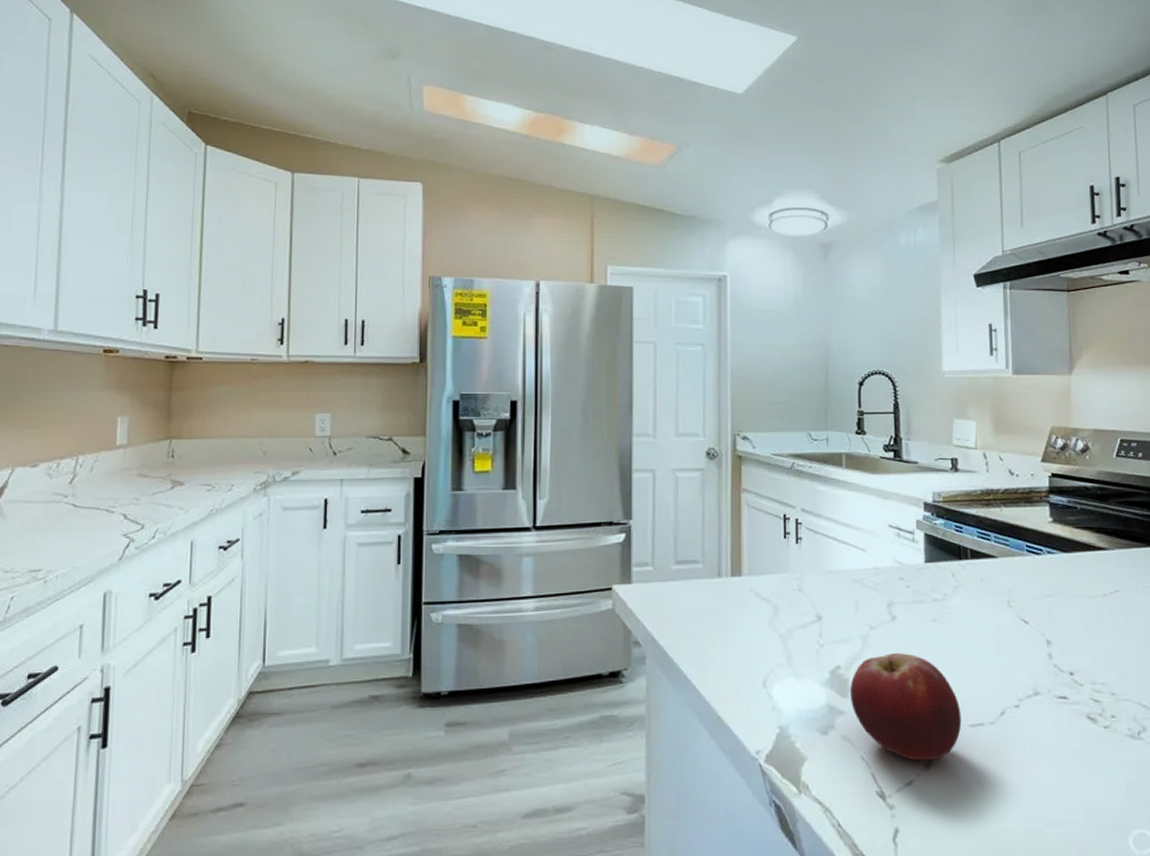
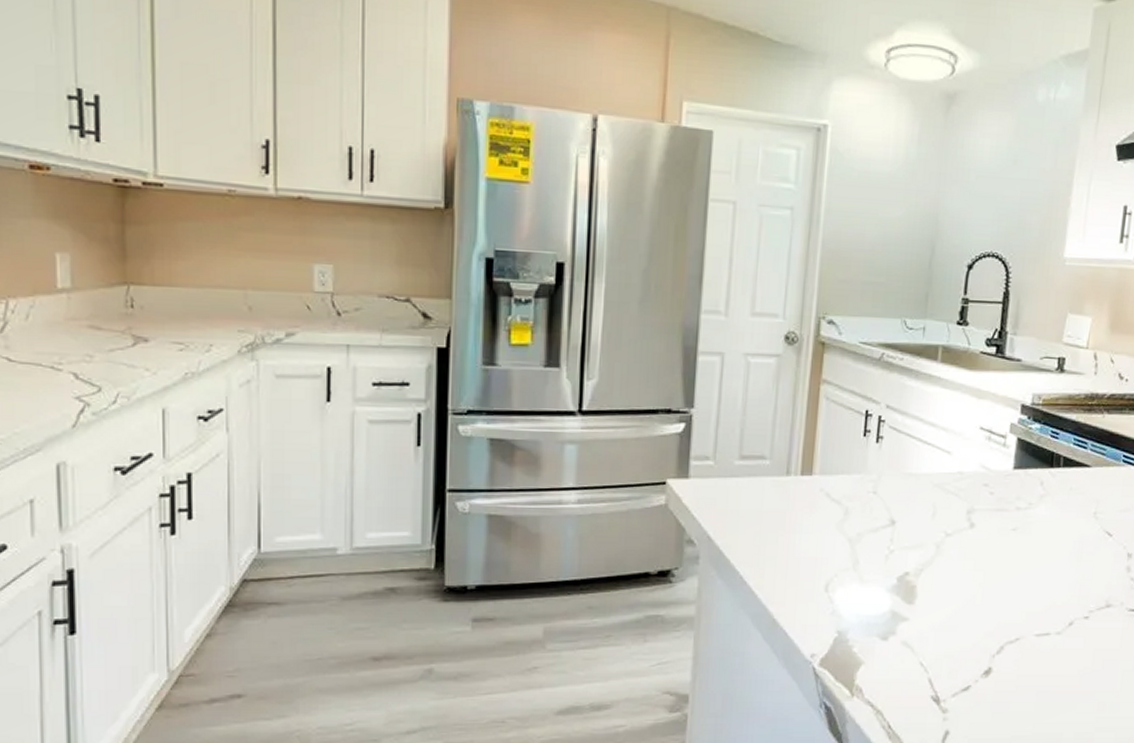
fruit: present [850,653,962,761] -> none [916,561,1029,668]

